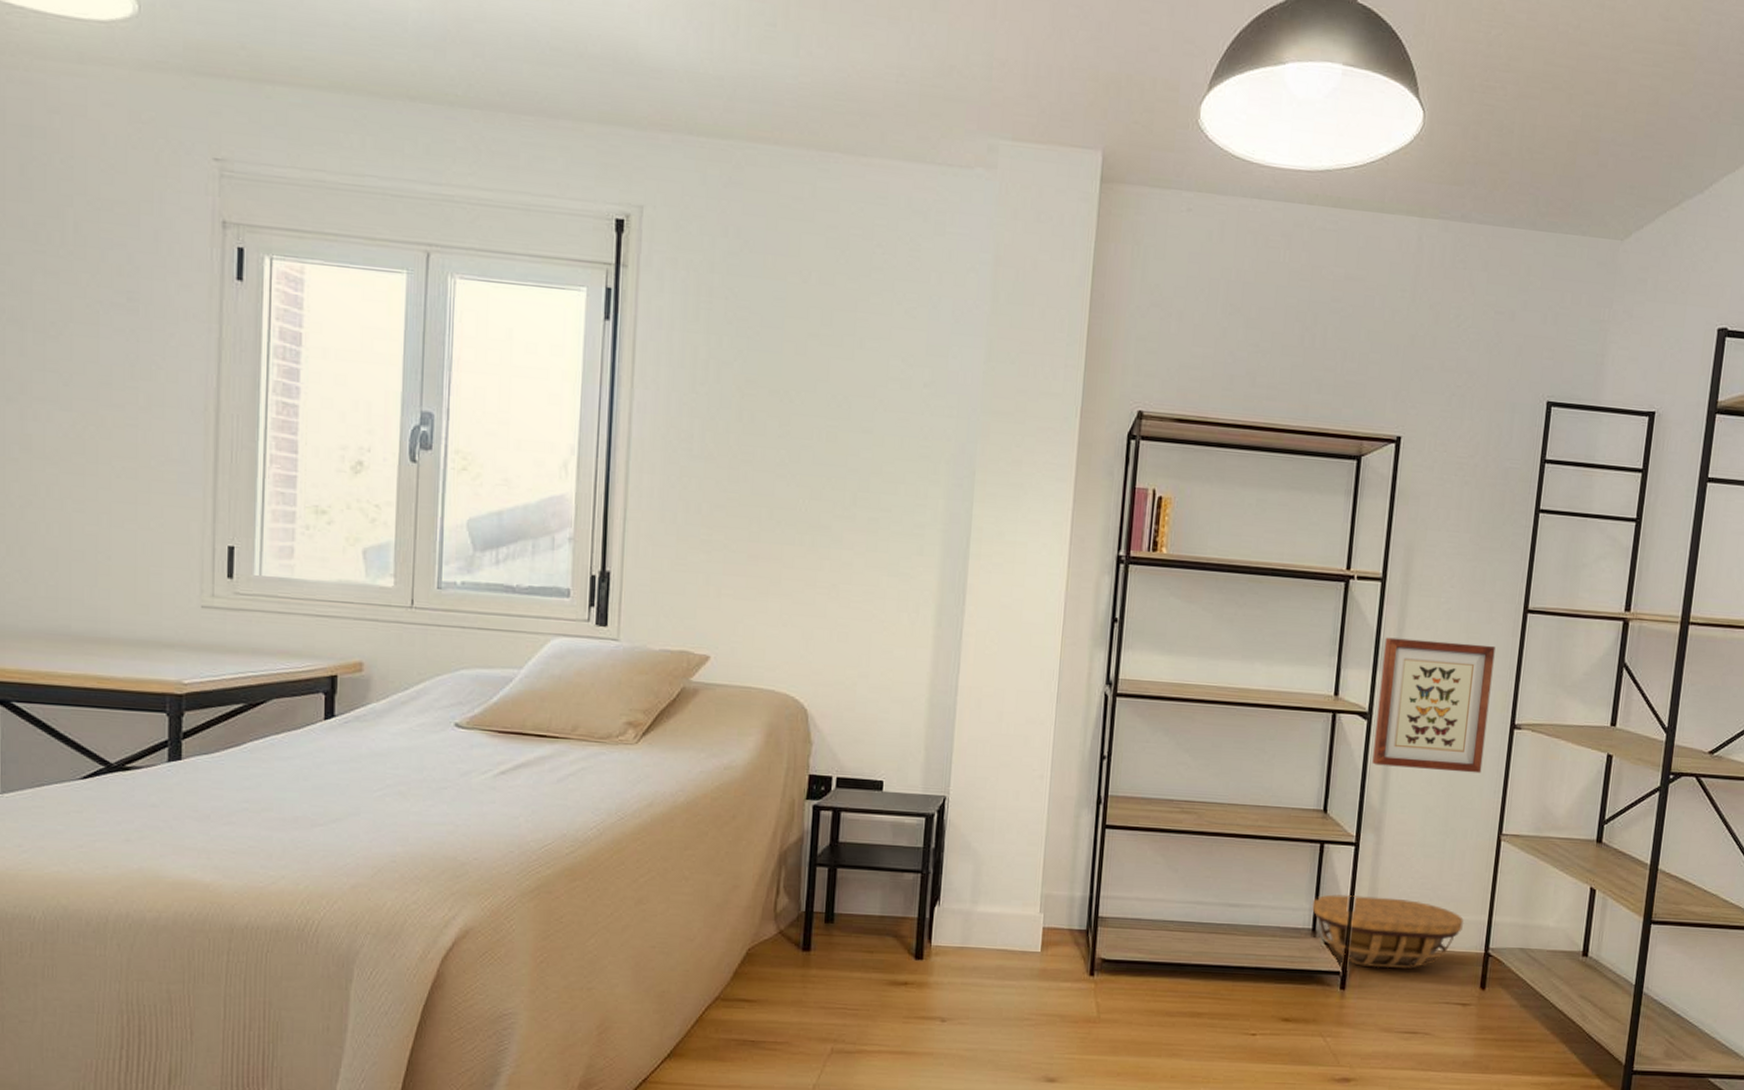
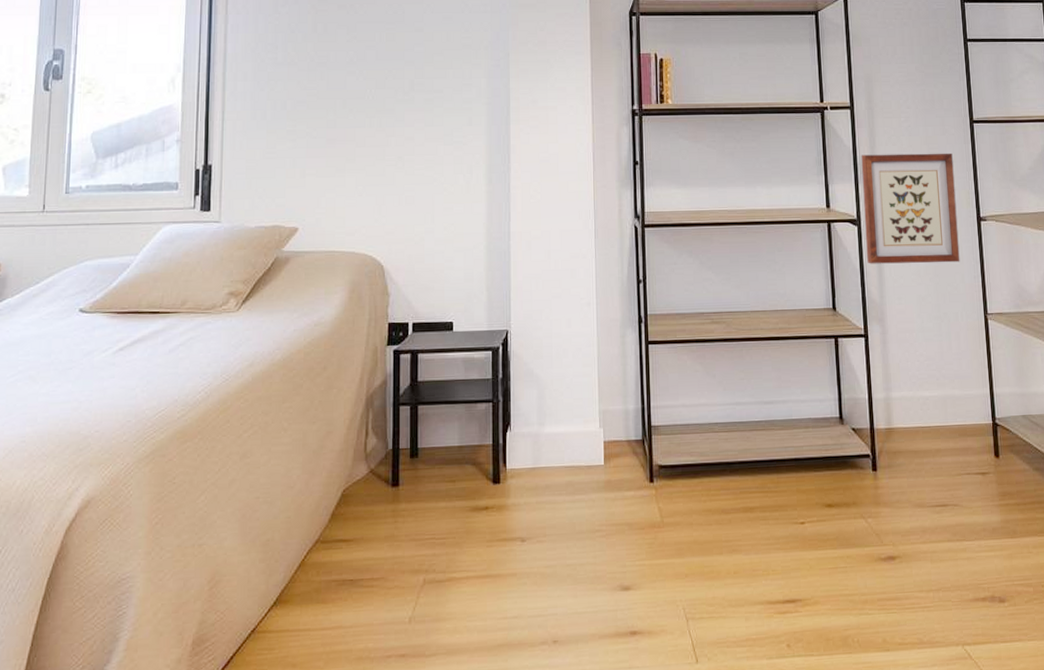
basket: present [1311,894,1464,969] -> none [835,381,970,448]

